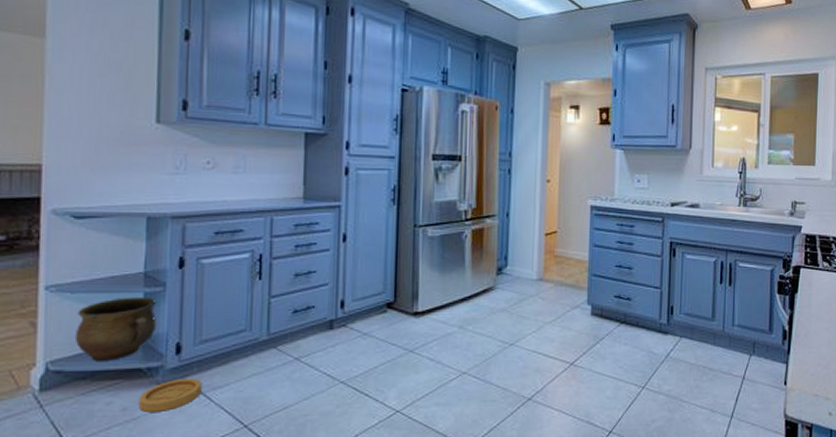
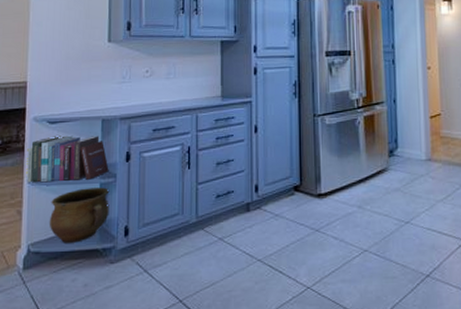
books: none [43,234,156,290] -> present [27,135,109,183]
pet bowl: present [139,378,202,412] -> none [97,257,145,288]

